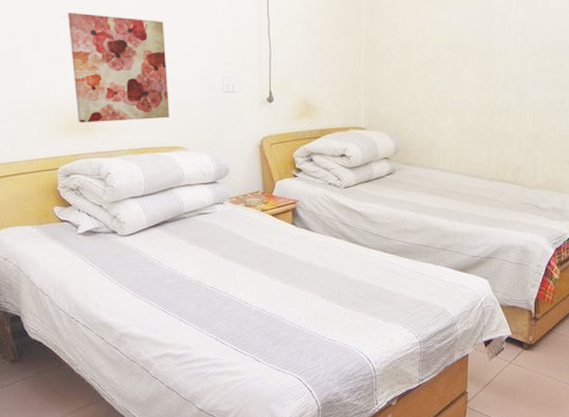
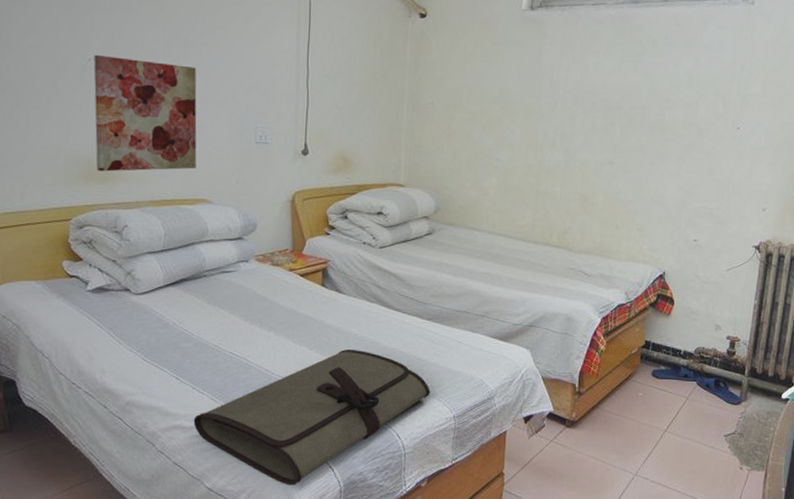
tool roll: none [182,283,397,406] -> present [193,349,431,486]

